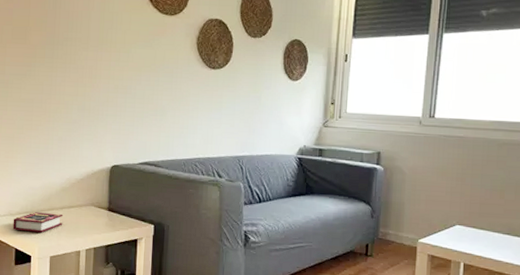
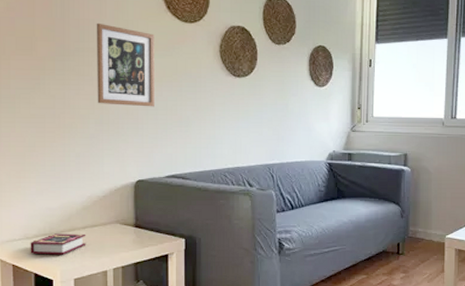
picture frame: none [81,14,136,96] -> present [96,22,154,107]

